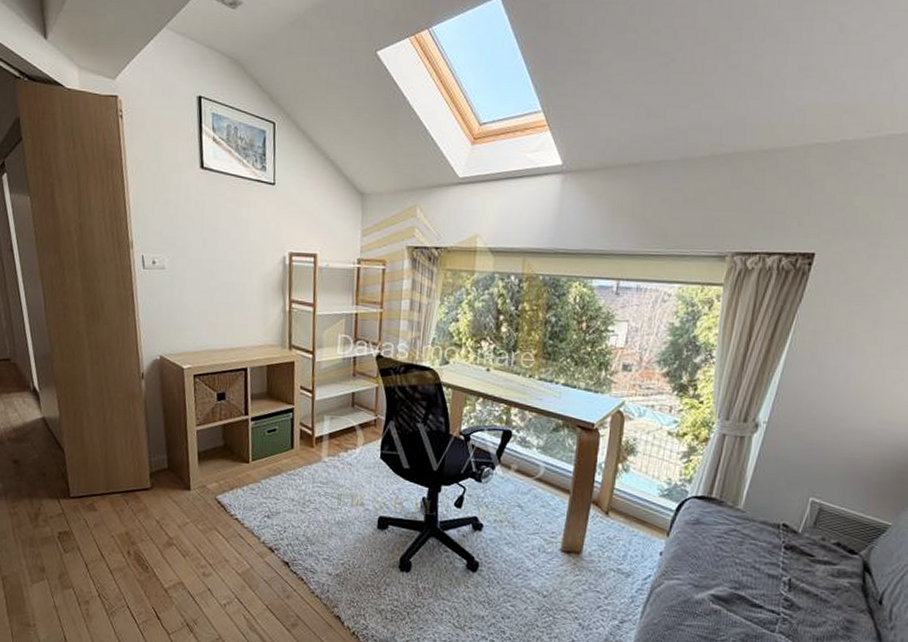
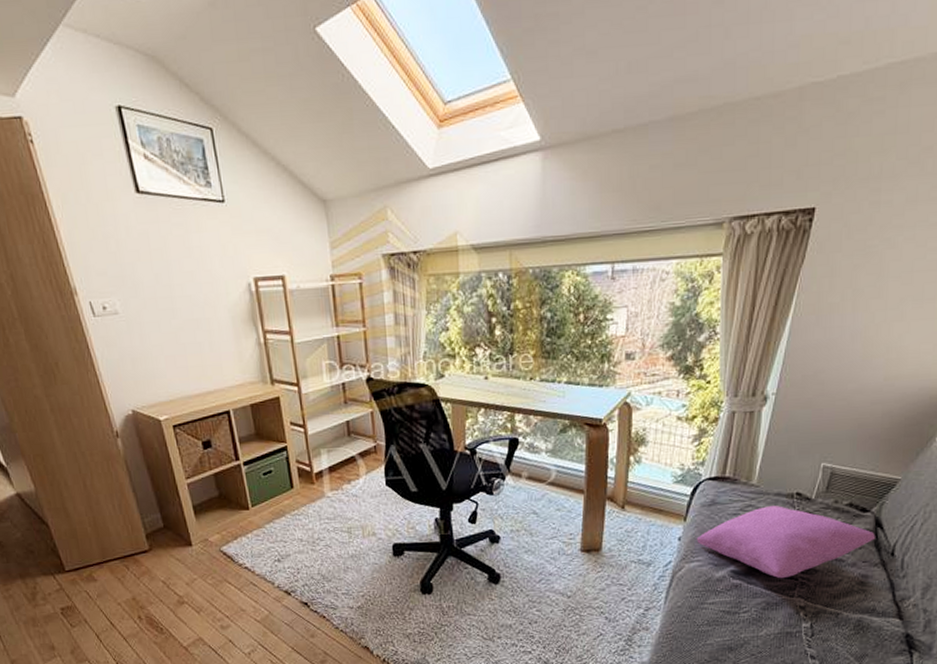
cushion: none [678,533,864,611] -> present [696,506,876,579]

